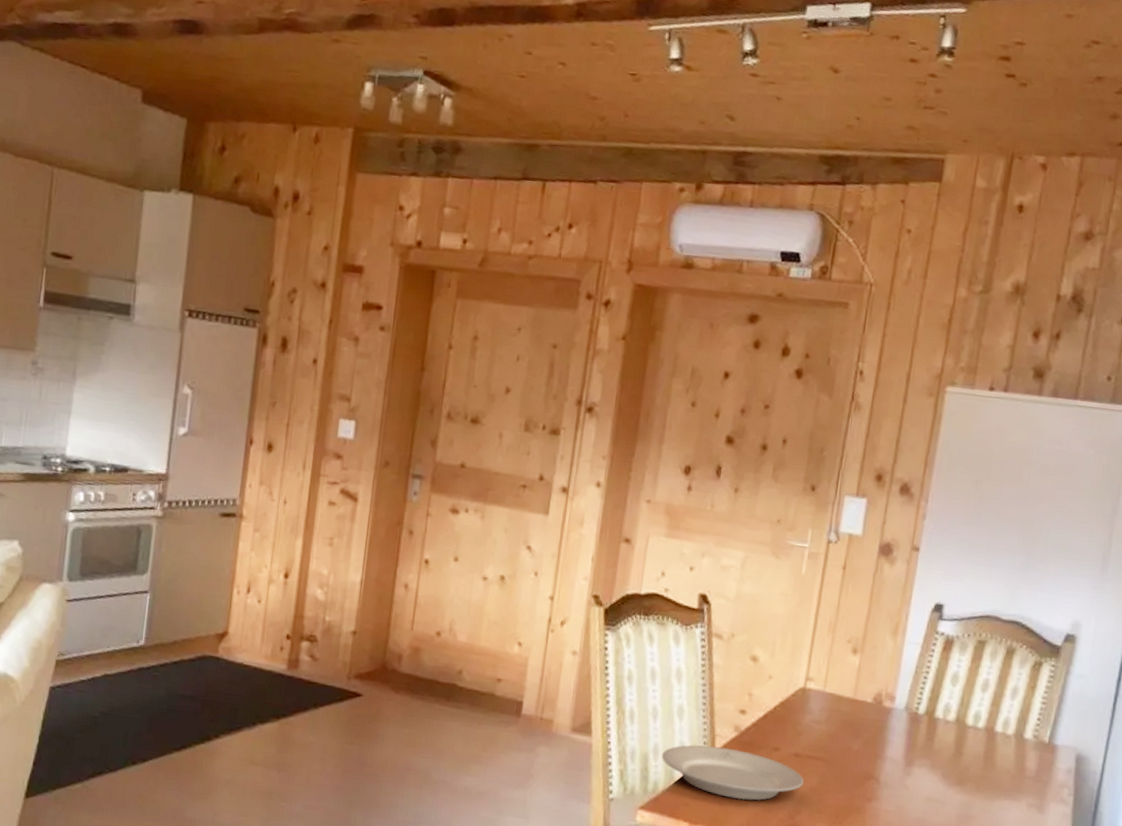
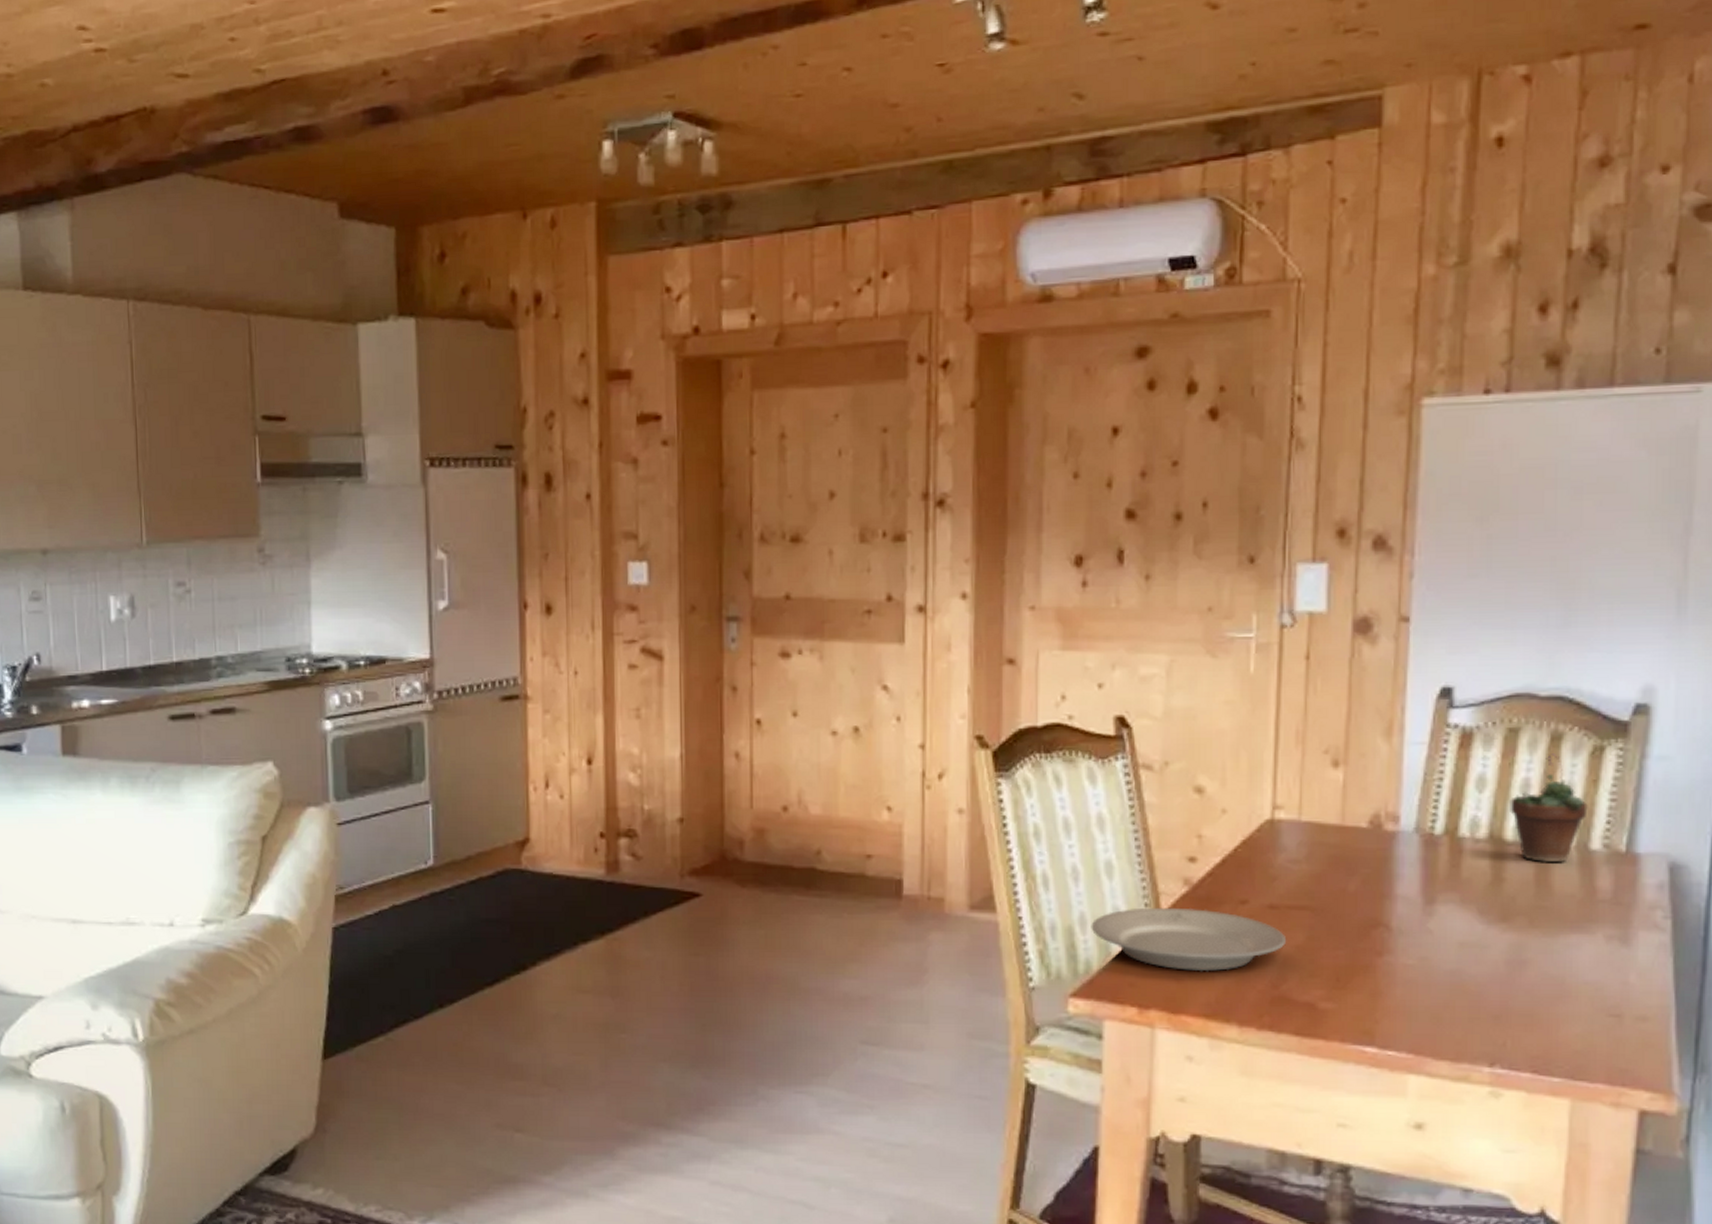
succulent plant: none [972,663,1027,746] -> present [1510,754,1588,863]

